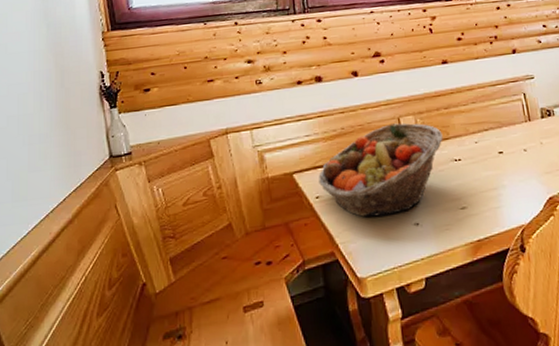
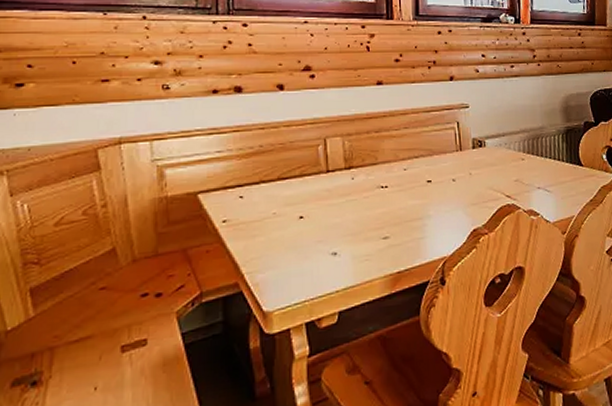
fruit basket: present [318,123,443,218] -> none [228,144,371,245]

